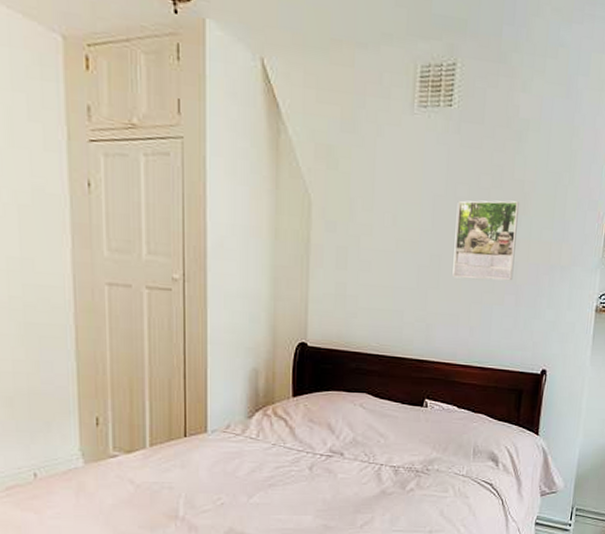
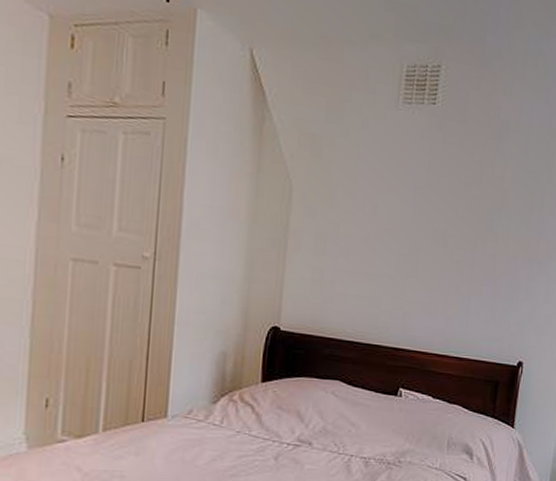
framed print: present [452,200,519,281] -> none [431,193,499,273]

